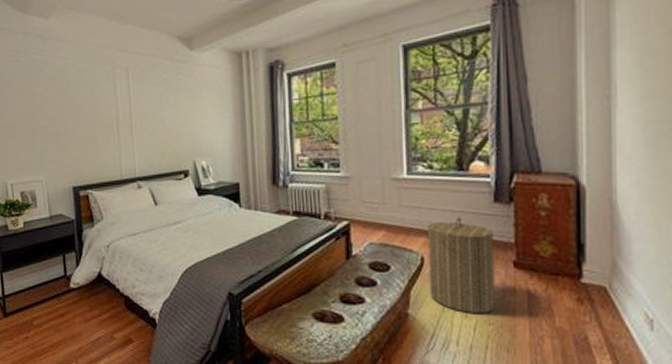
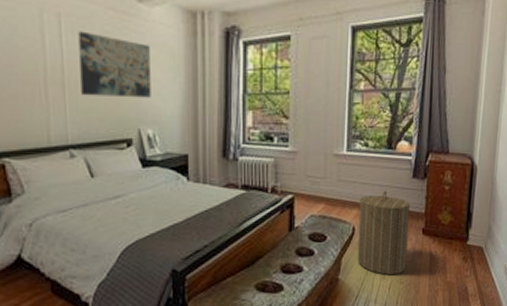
wall art: none [142,80,204,135] -> present [78,31,151,98]

